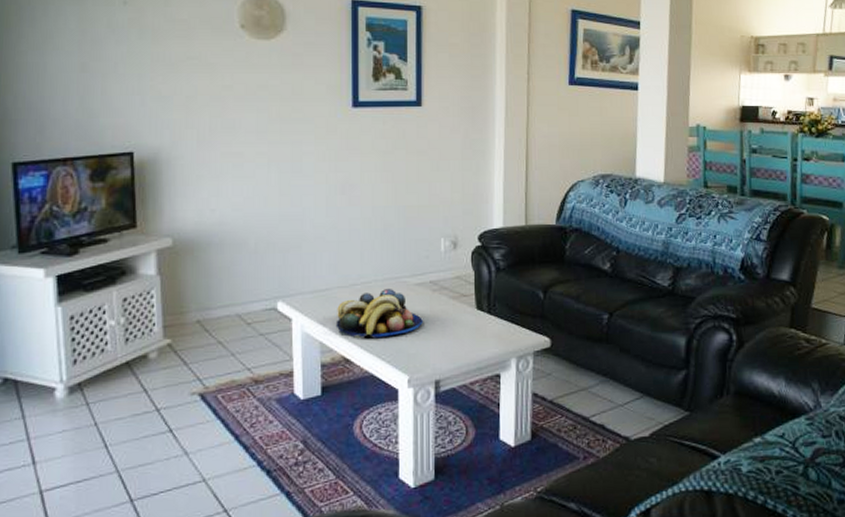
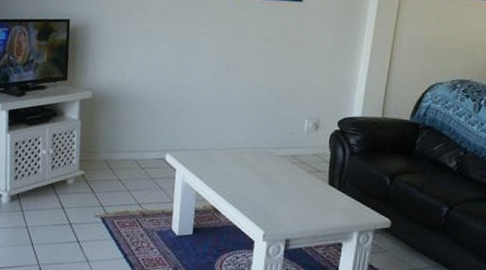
fruit bowl: present [336,289,423,339] -> none [210,156,282,197]

